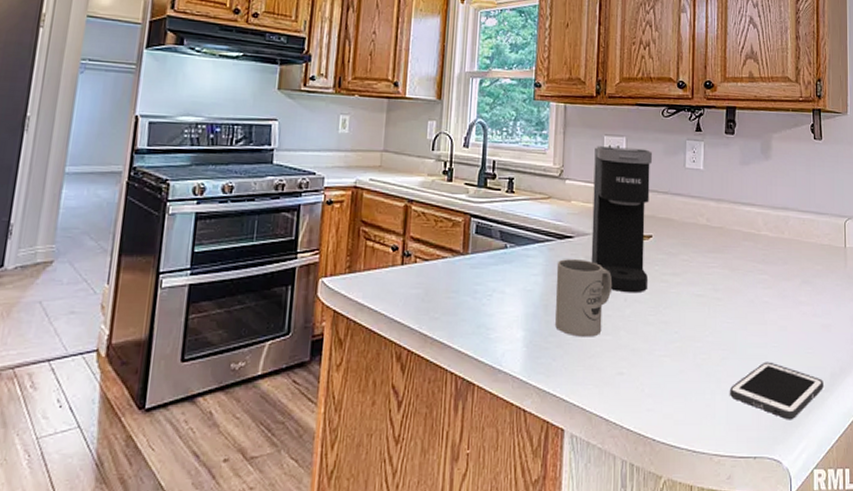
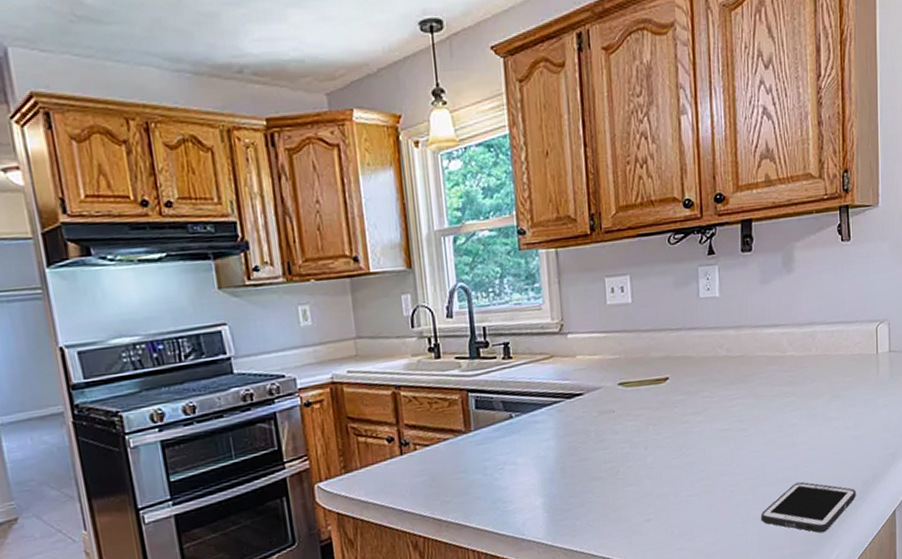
mug: present [555,259,613,337] -> none [568,415,631,494]
coffee maker: present [591,146,652,294] -> none [596,284,668,442]

